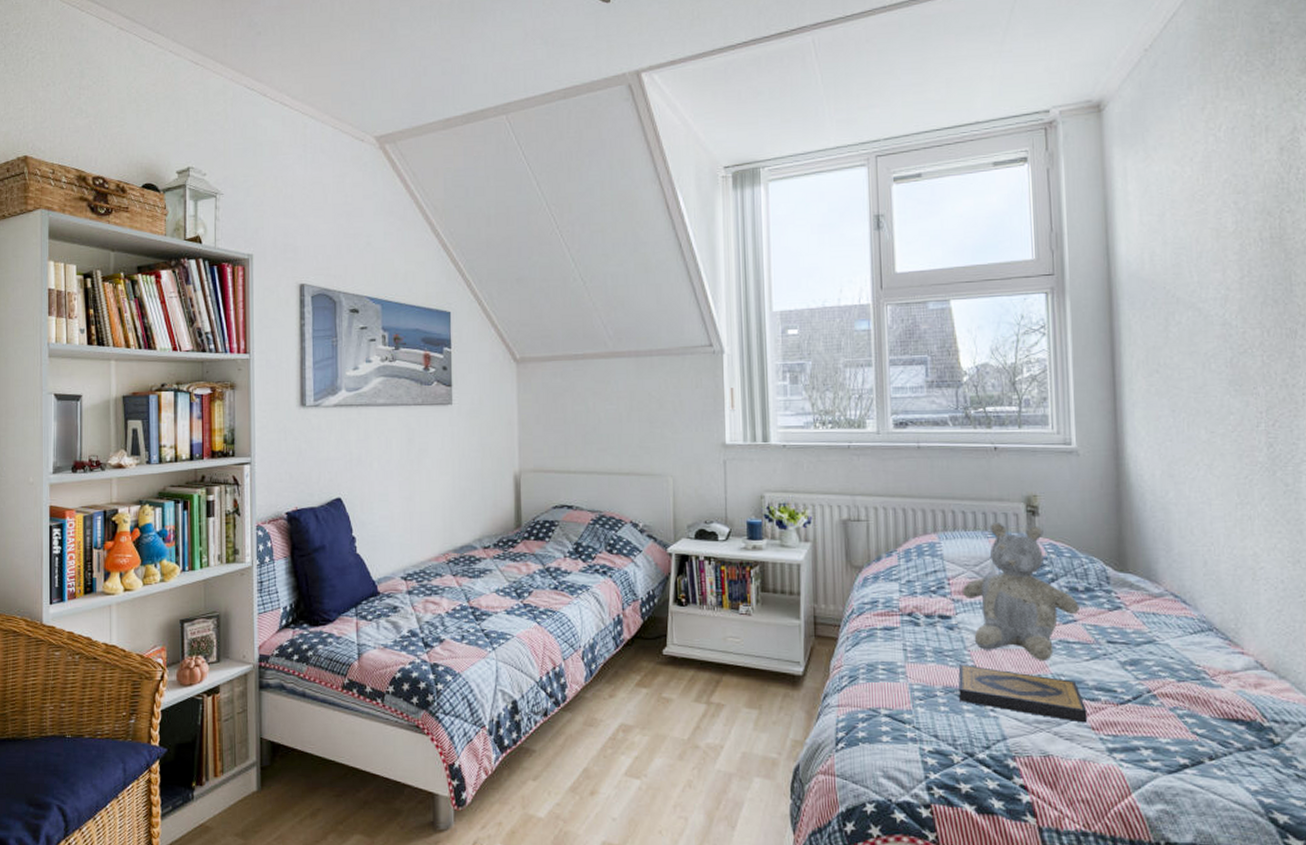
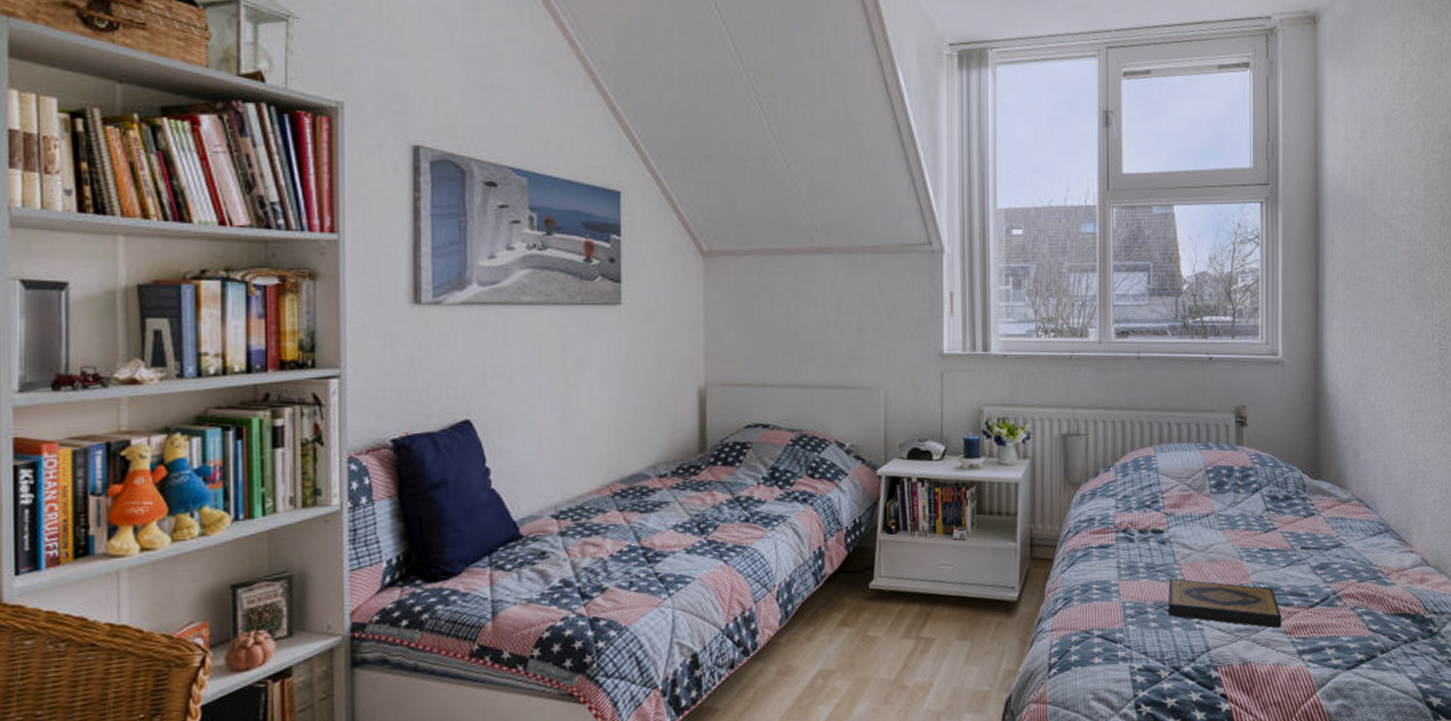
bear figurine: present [962,522,1080,662] -> none [1174,434,1279,571]

